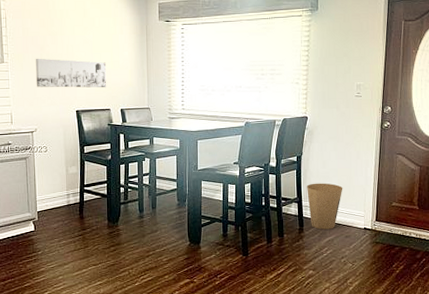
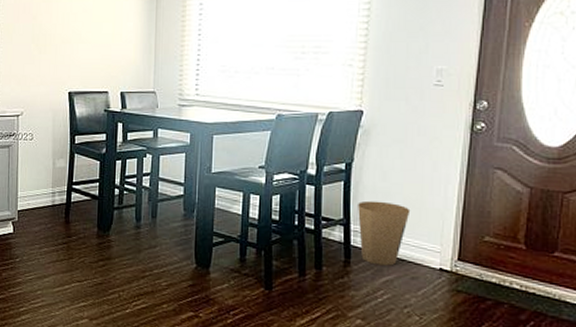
wall art: present [35,58,107,88] -> none [25,29,107,66]

